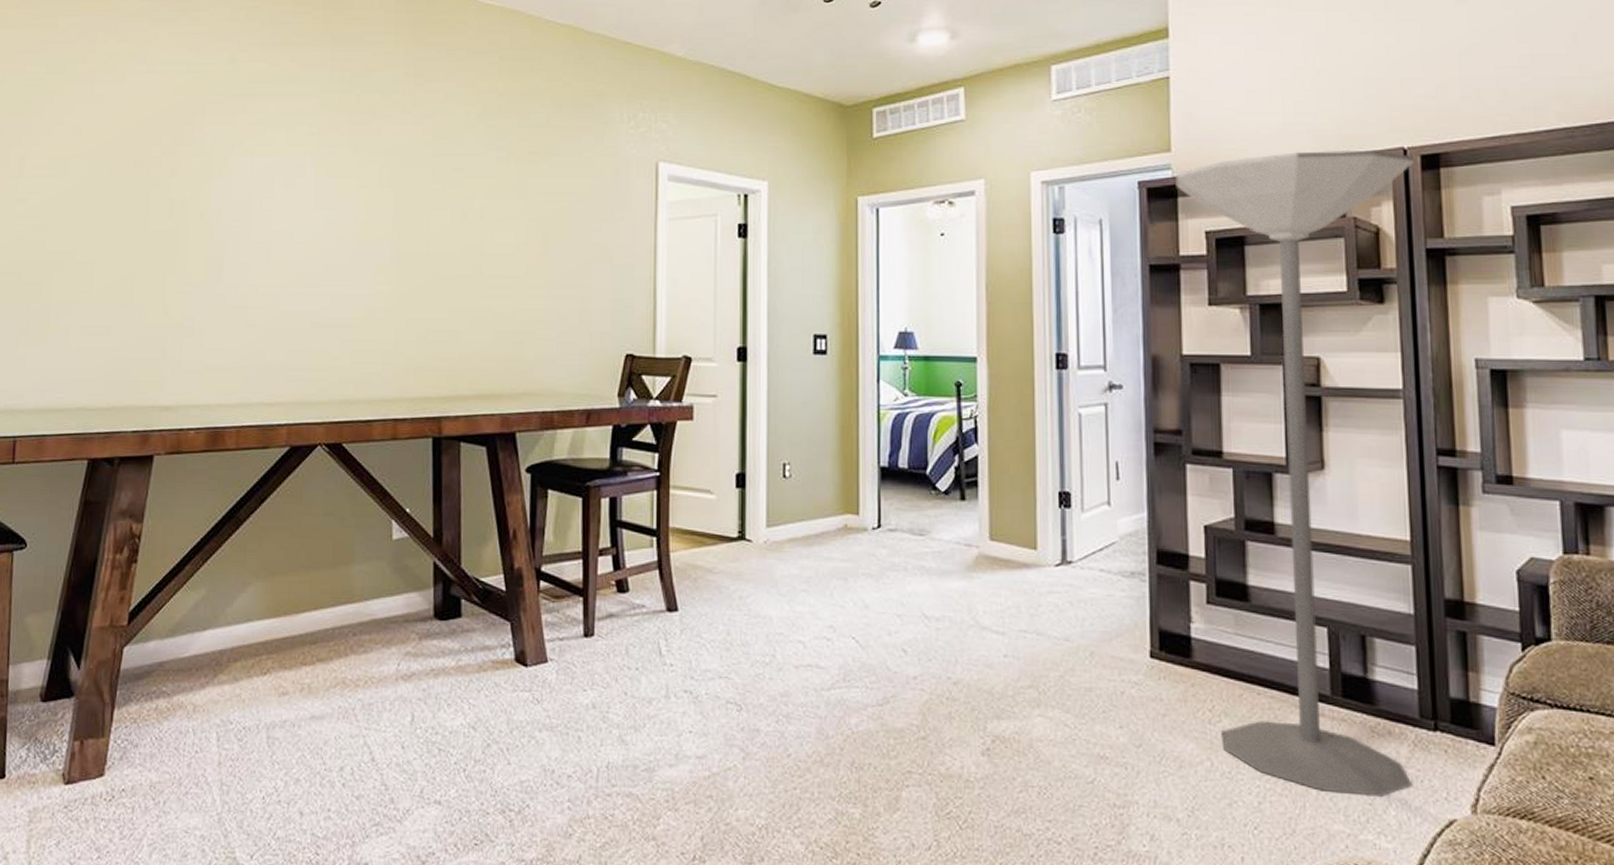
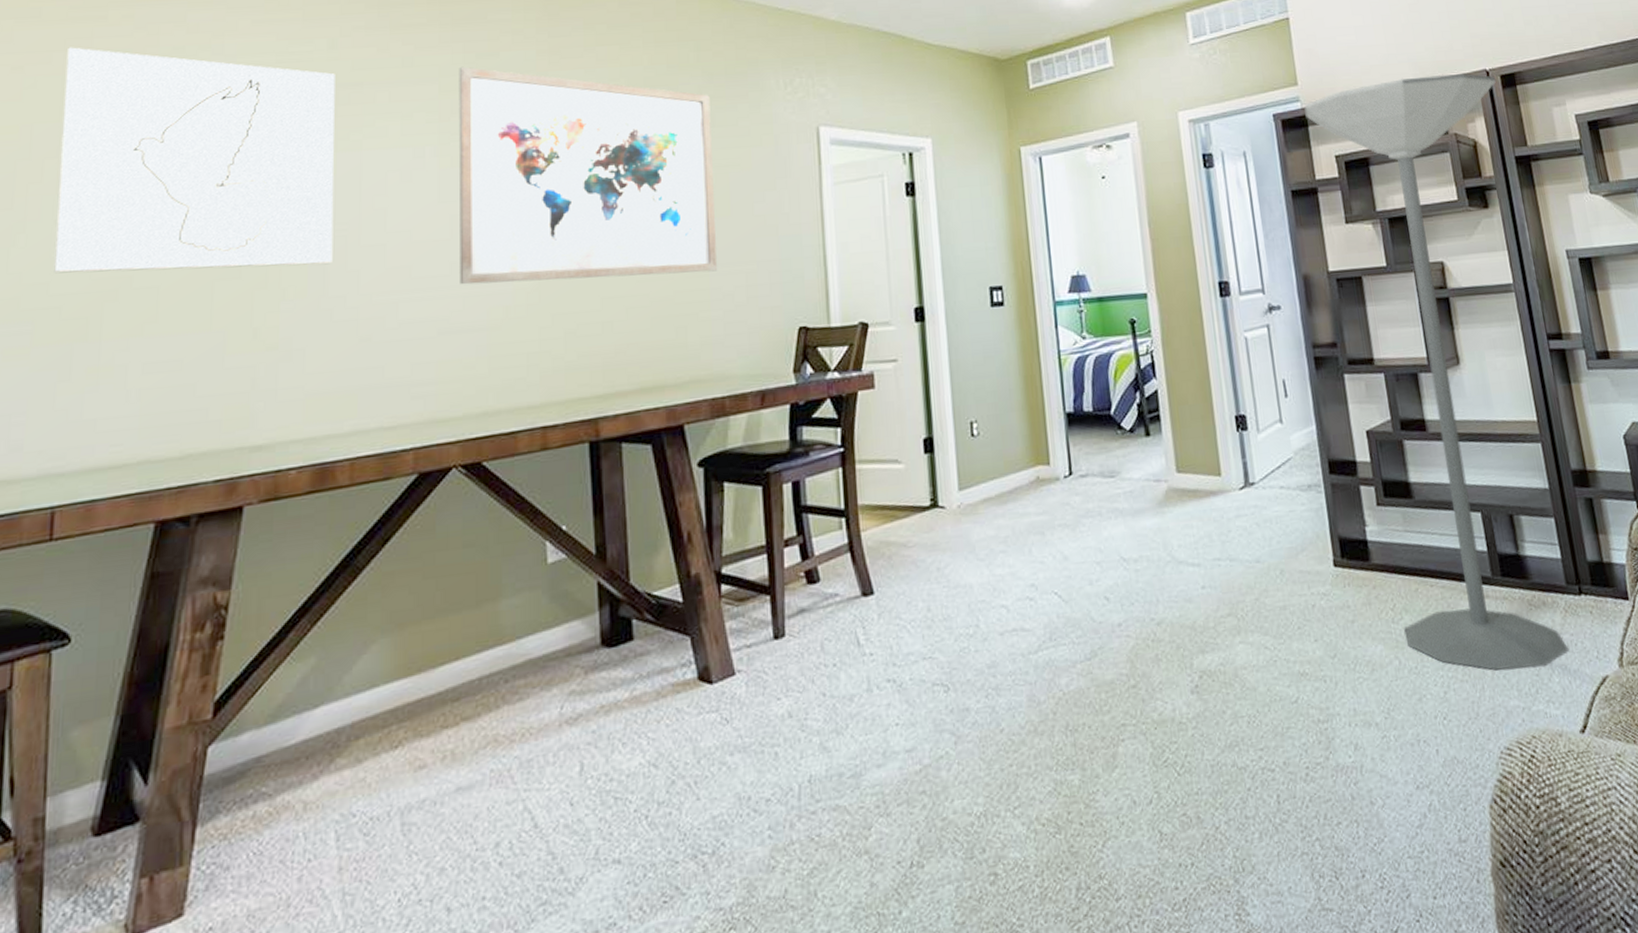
wall art: none [17,50,234,256] -> present [54,47,335,274]
wall art: none [330,84,557,294] -> present [458,66,718,285]

